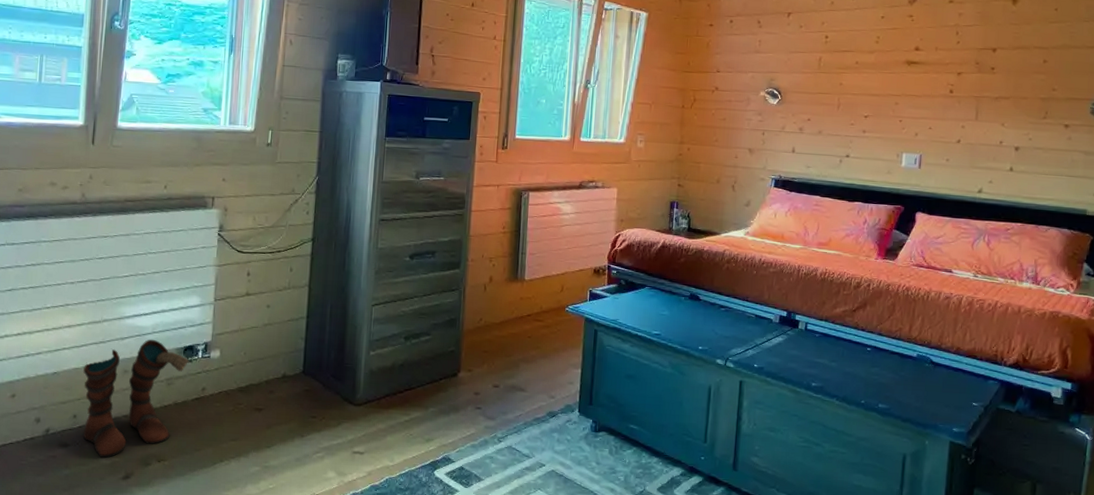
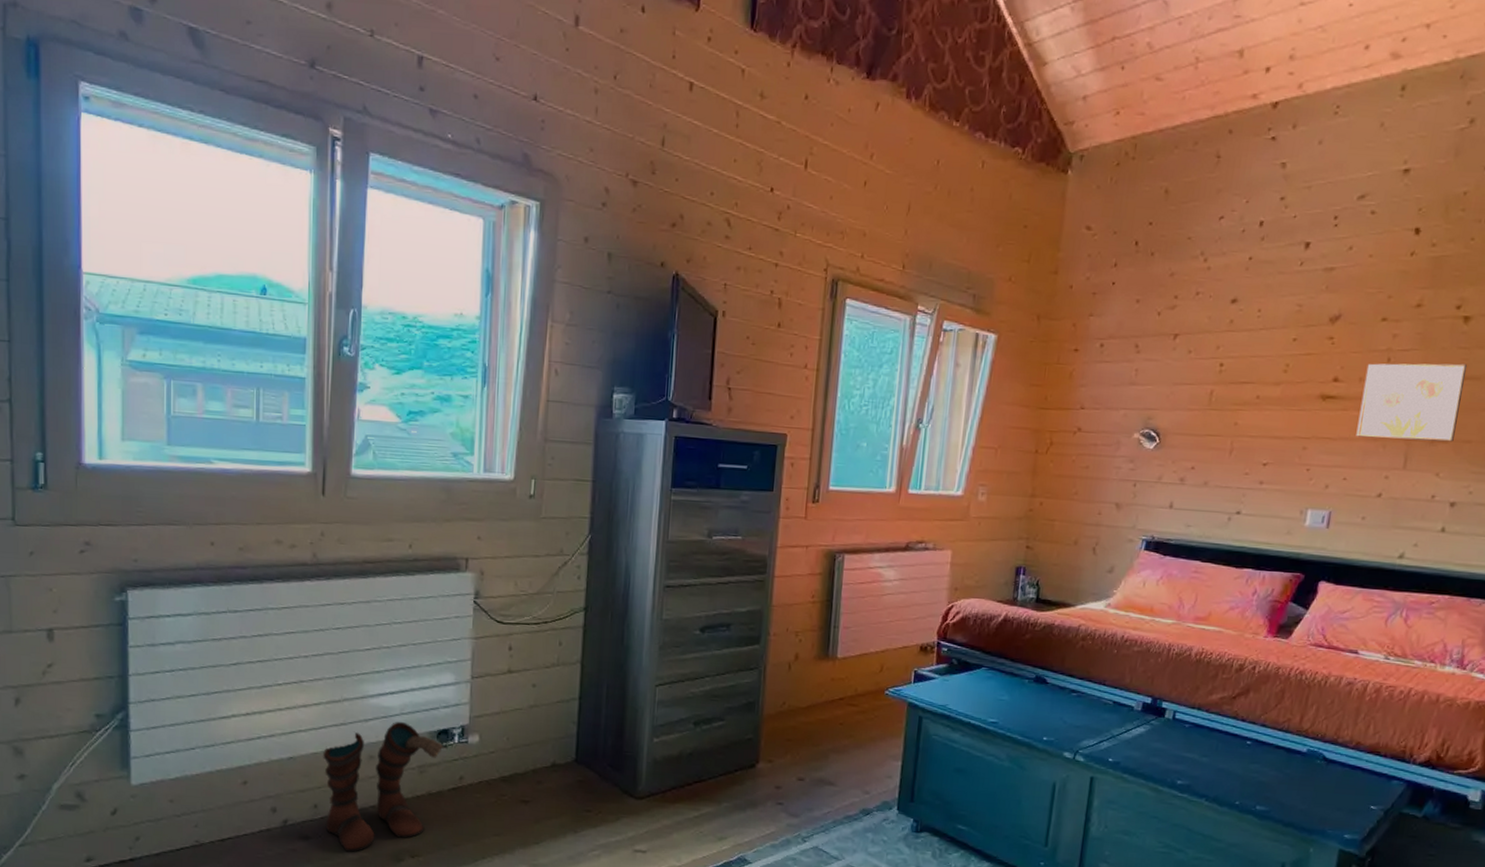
wall art: none [936,36,1018,99] -> present [1356,363,1467,442]

